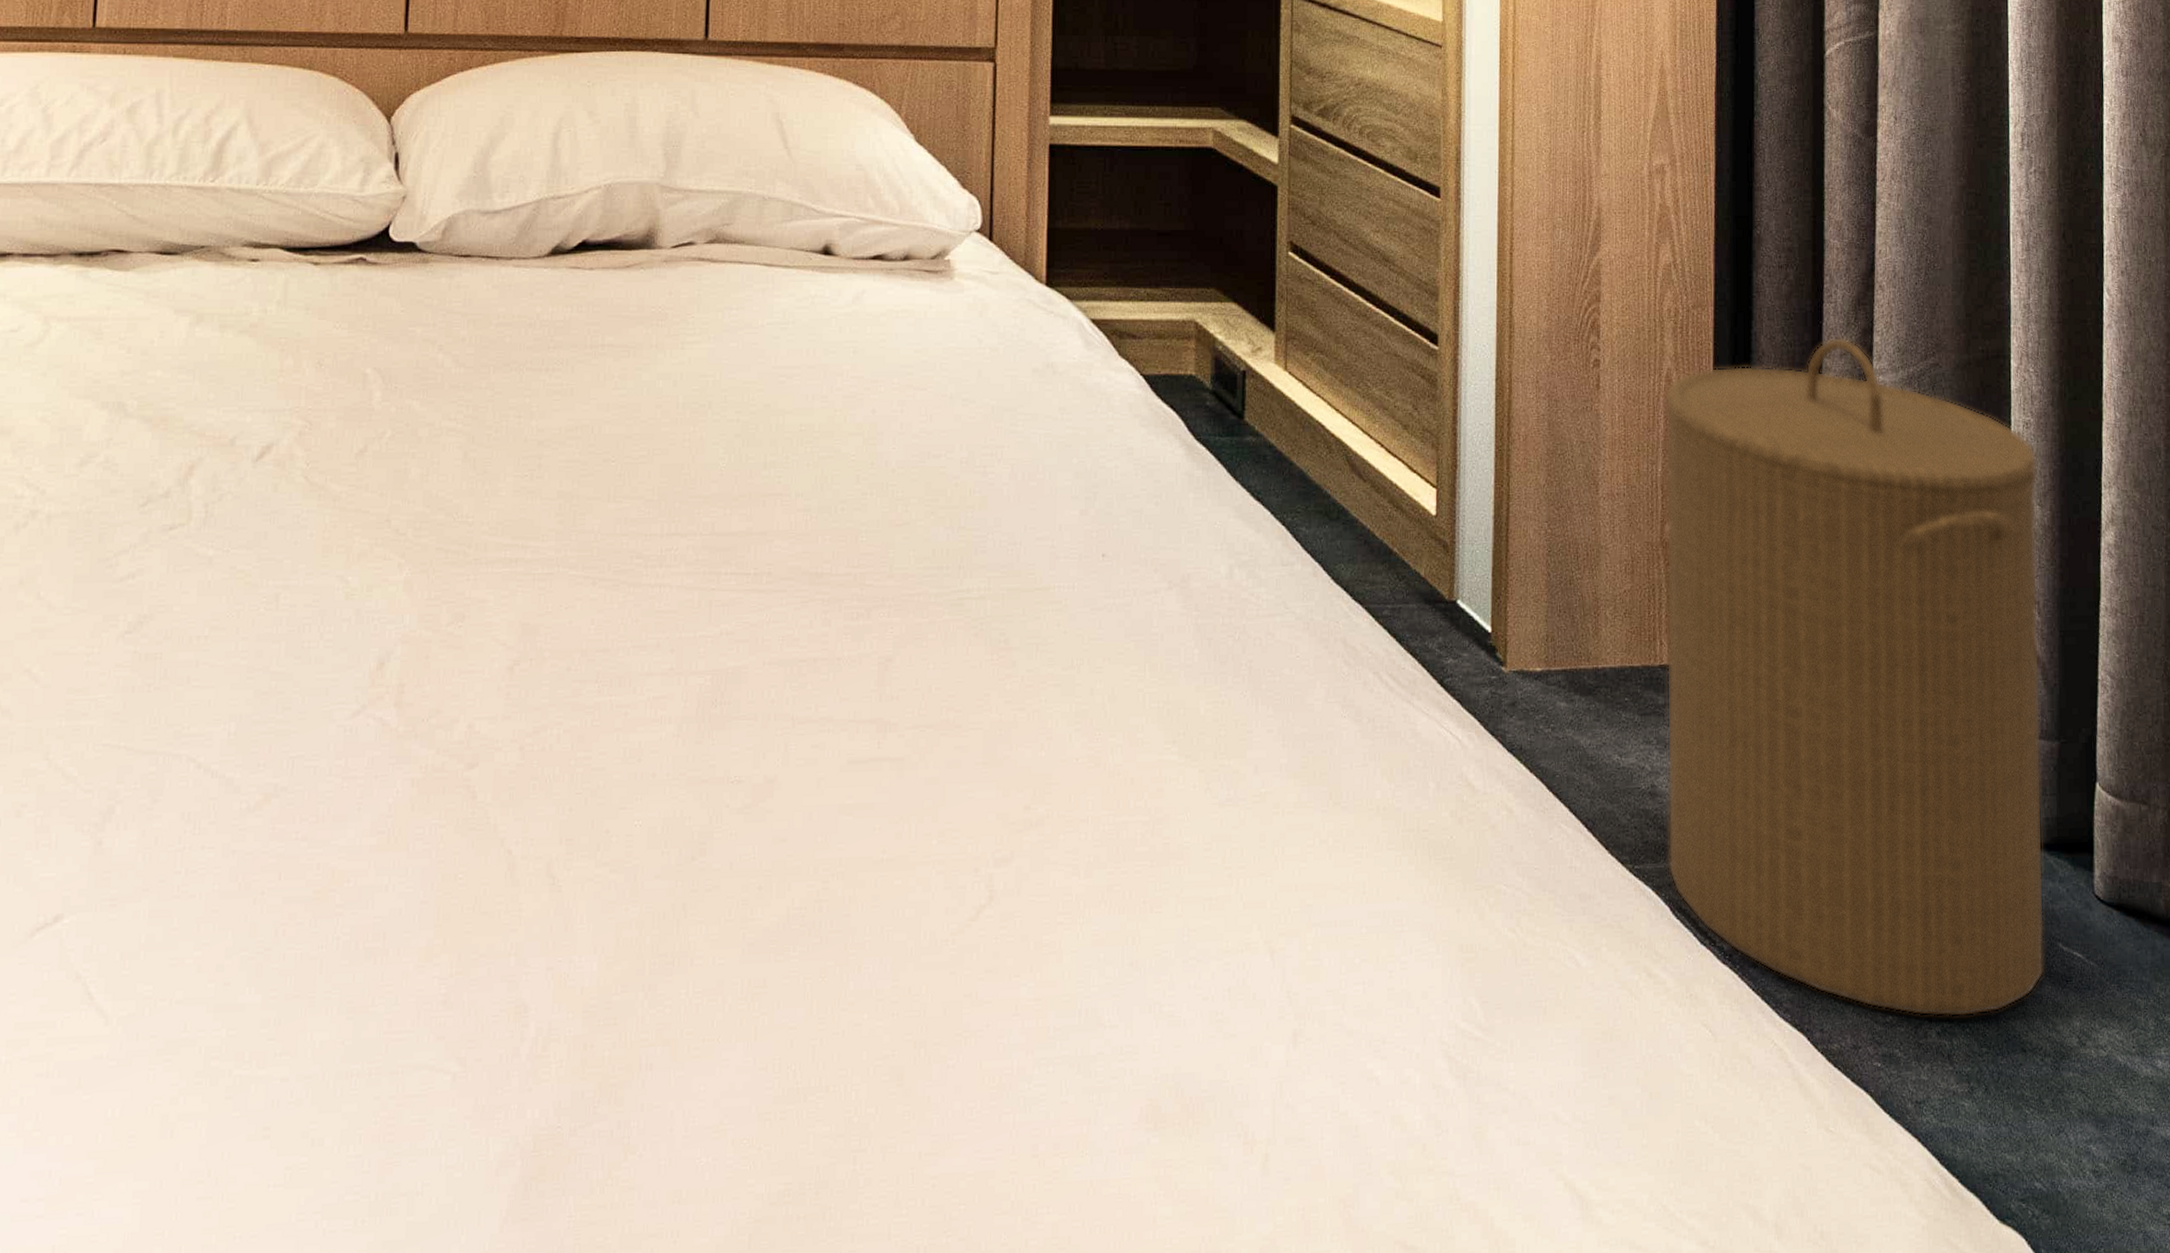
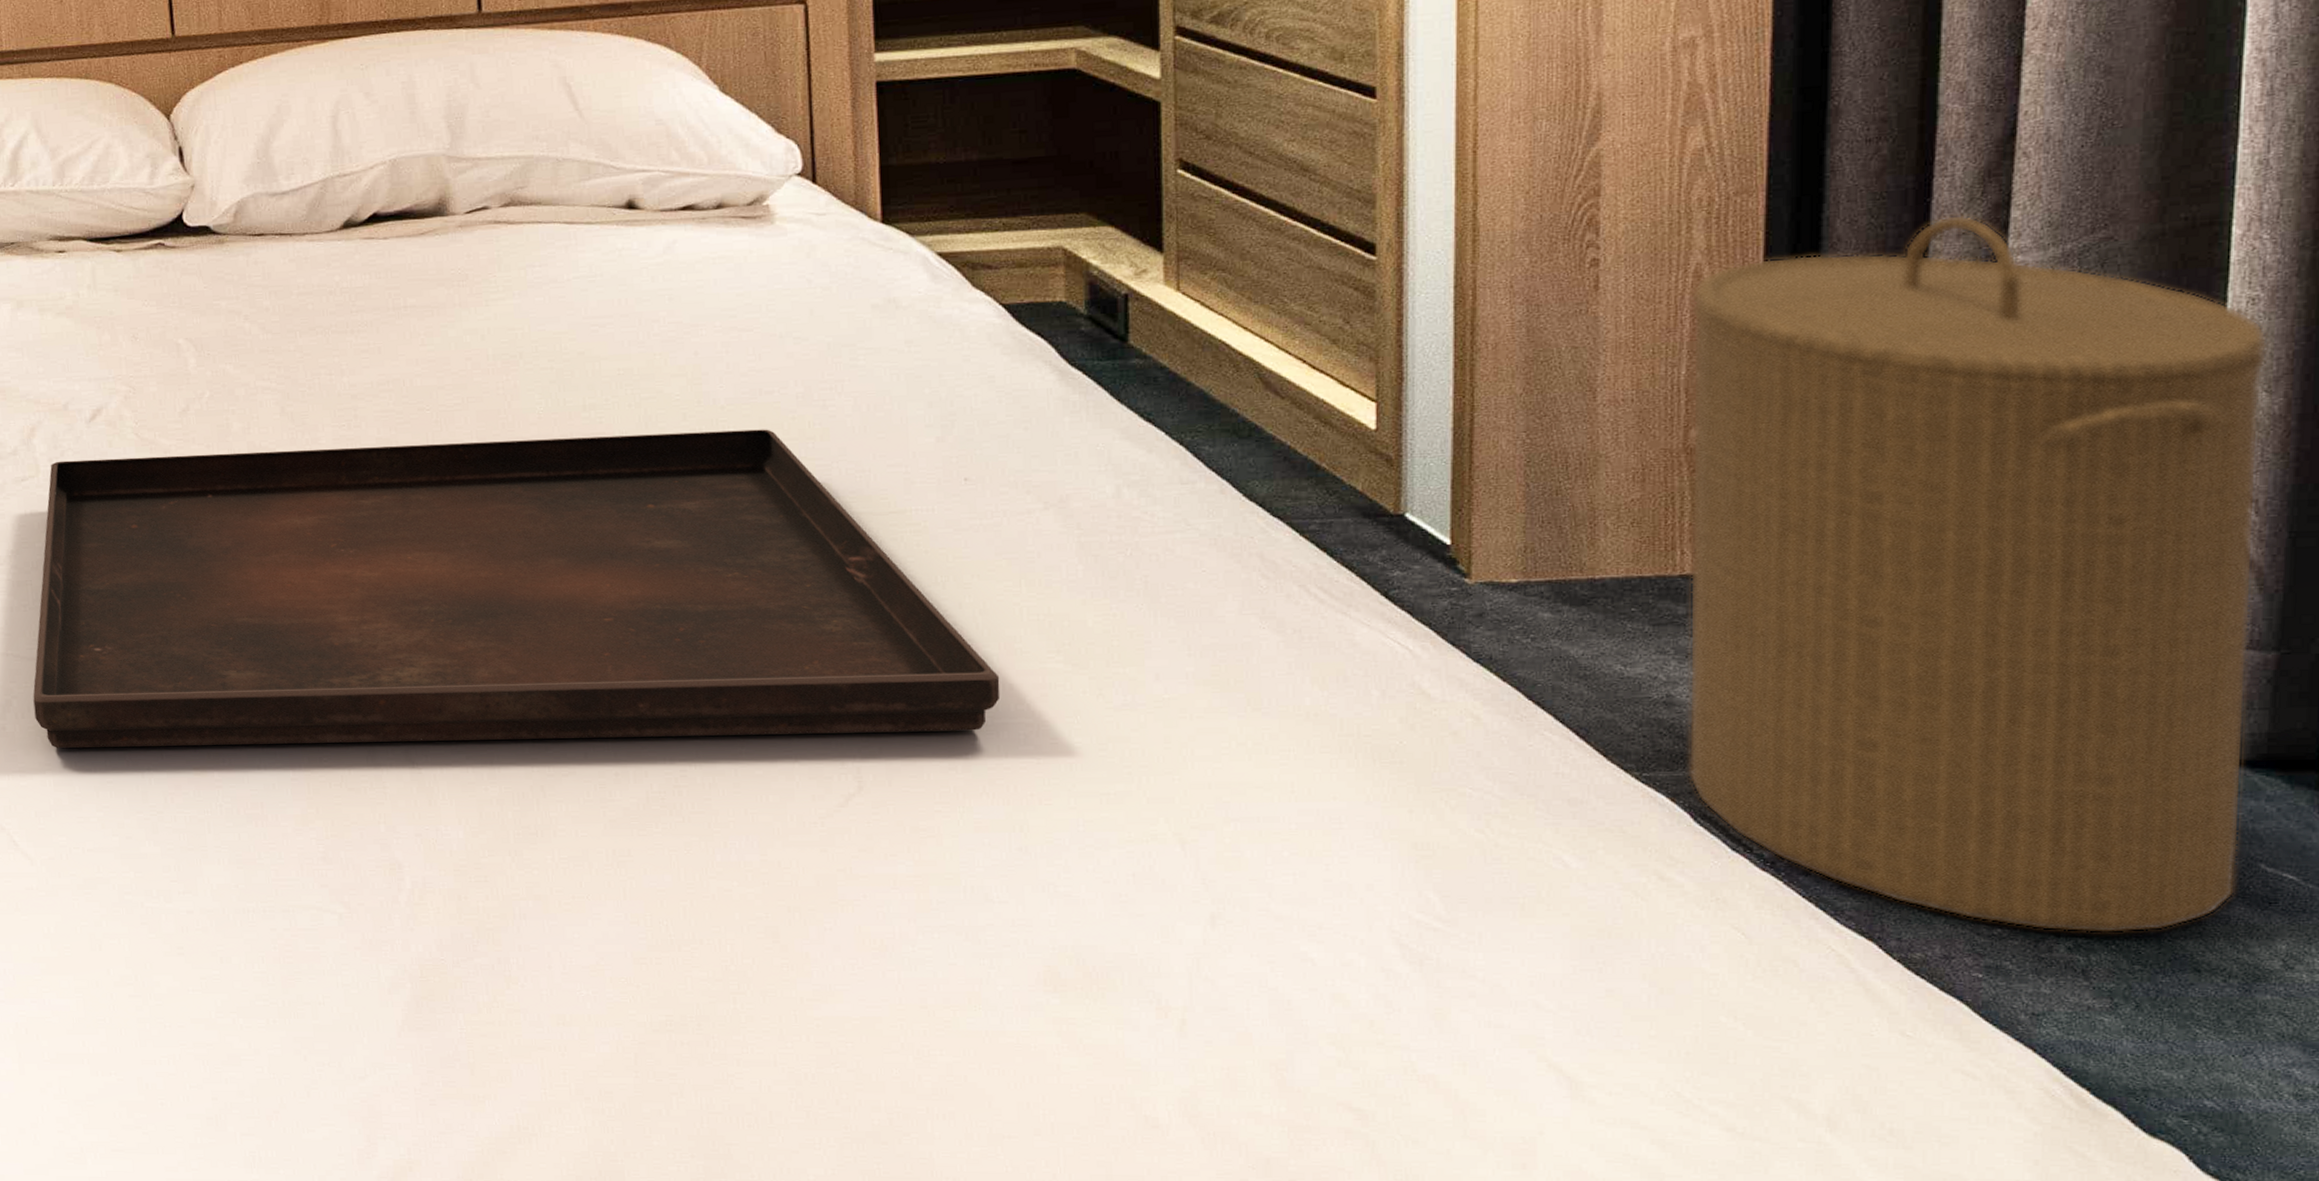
serving tray: none [139,495,1122,868] -> present [33,429,1001,748]

